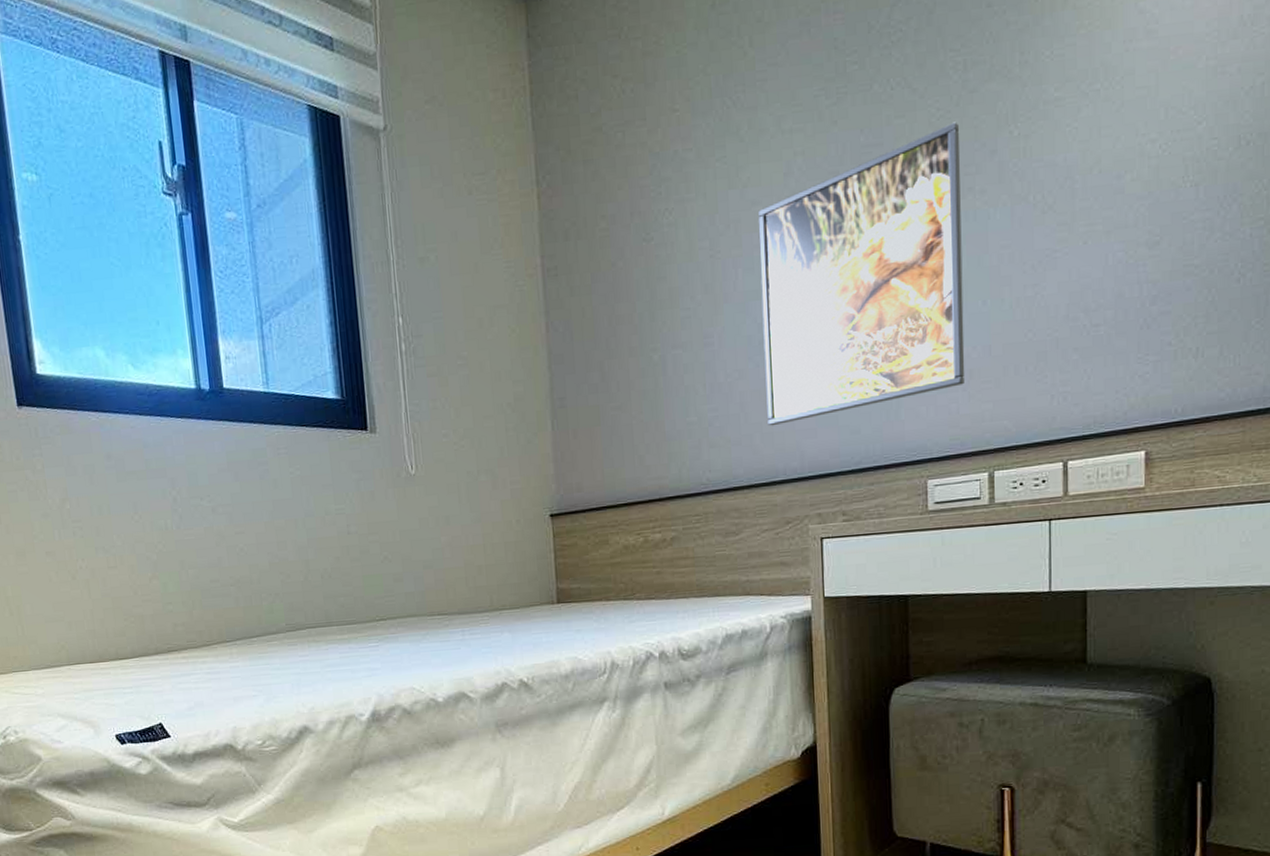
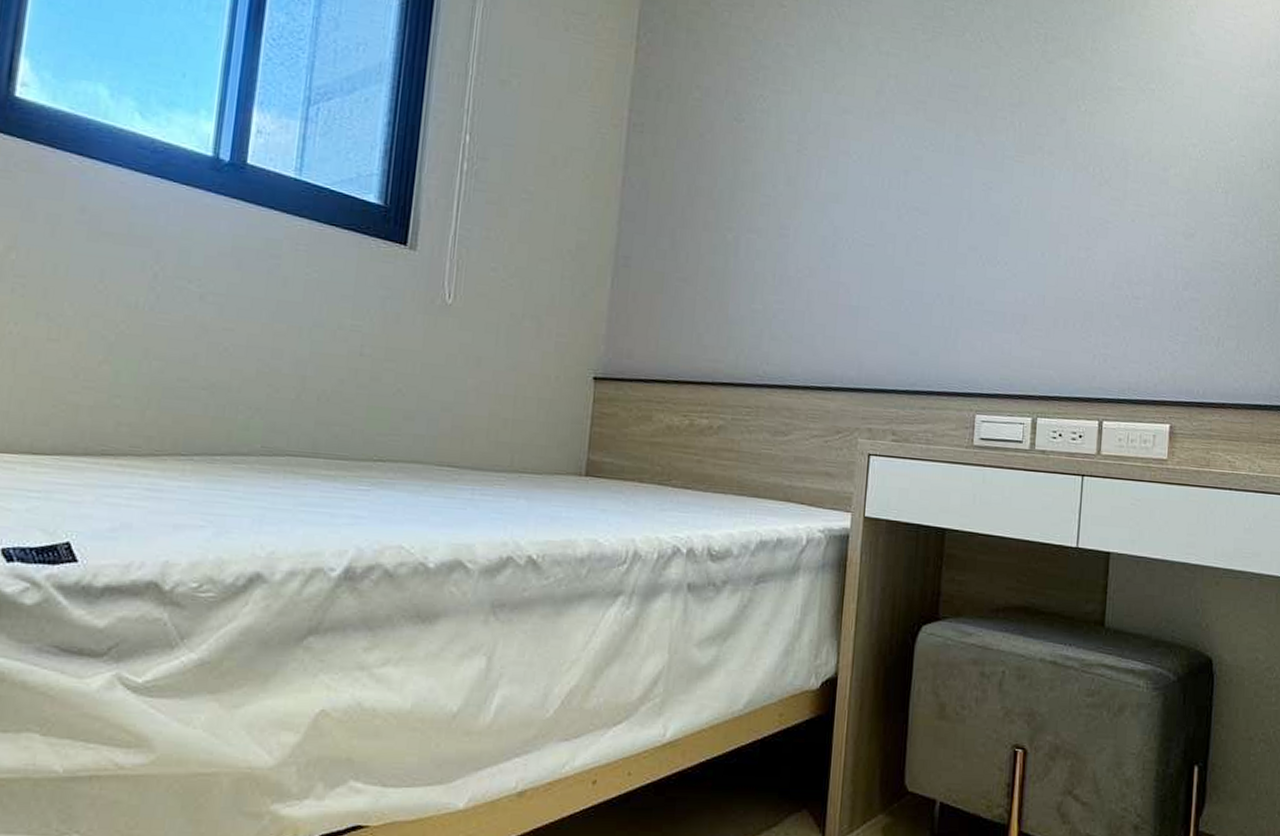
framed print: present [757,122,965,426] -> none [831,84,1036,331]

